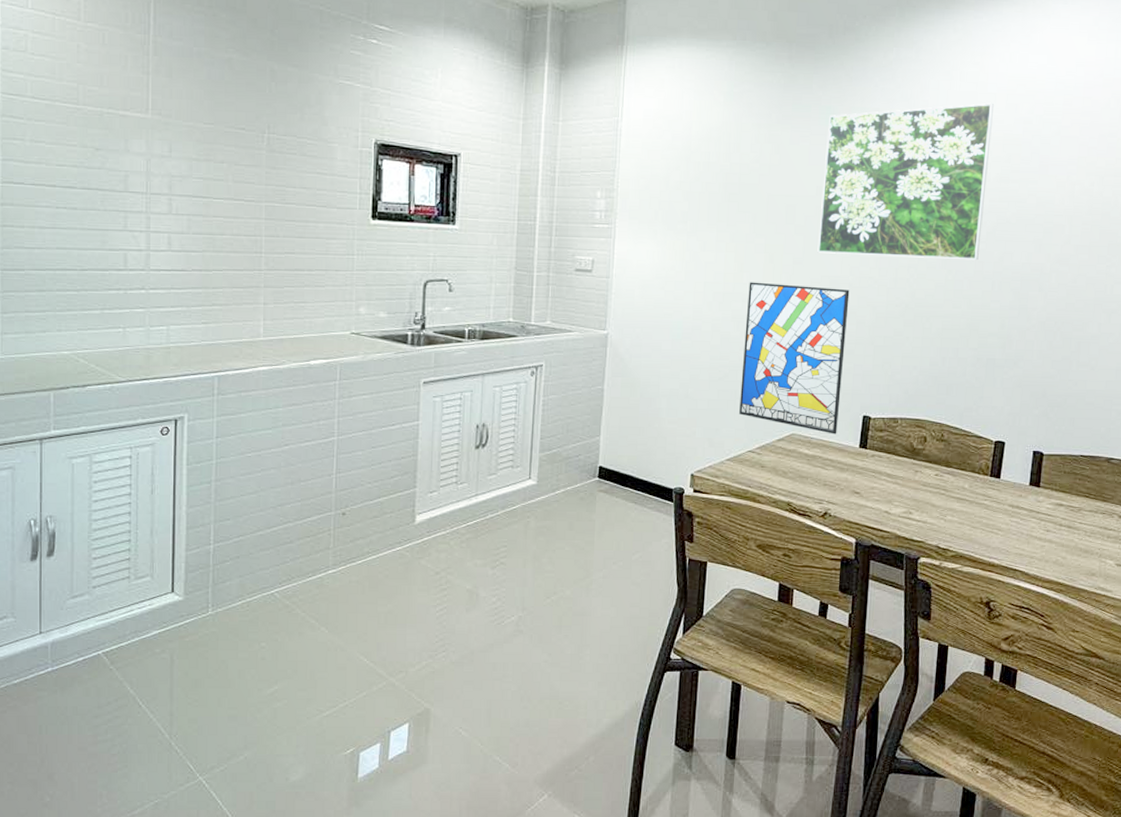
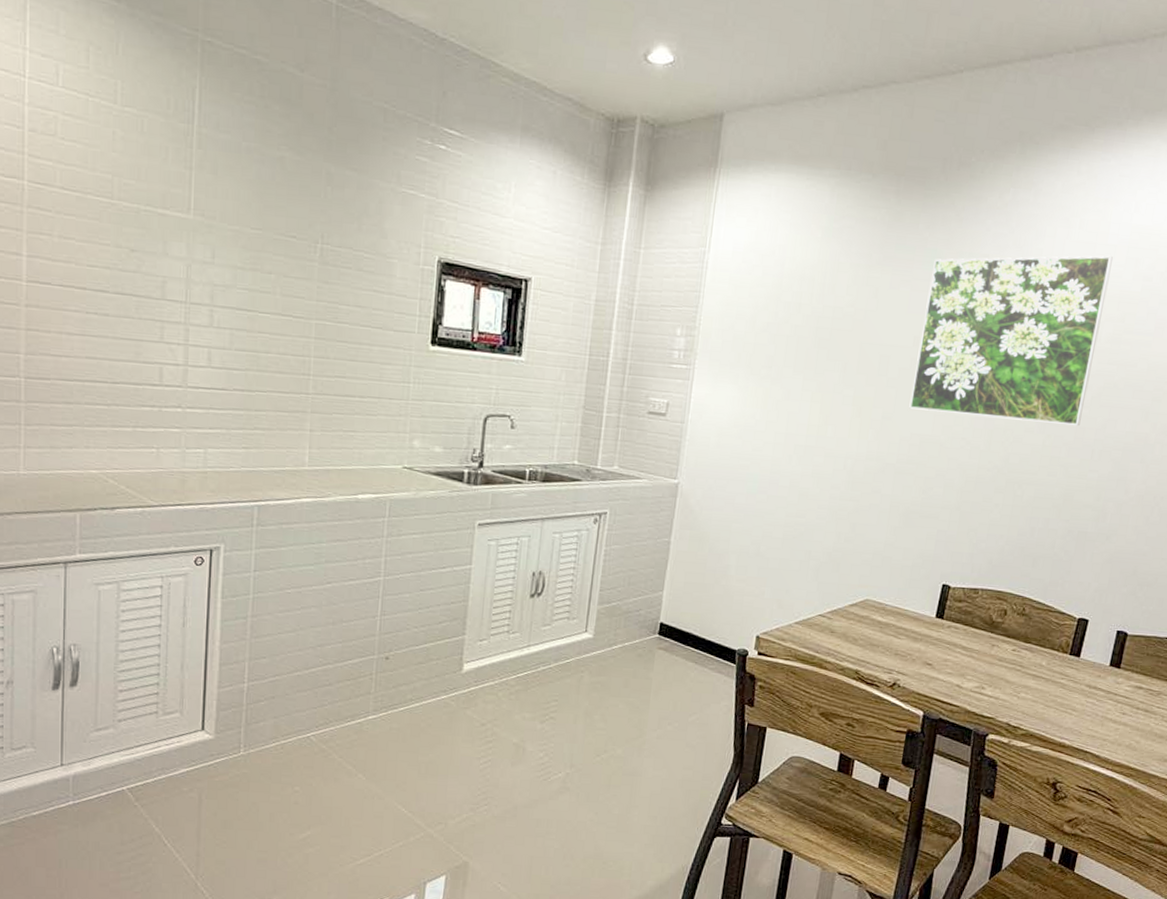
wall art: present [739,282,850,435] -> none [812,436,940,603]

